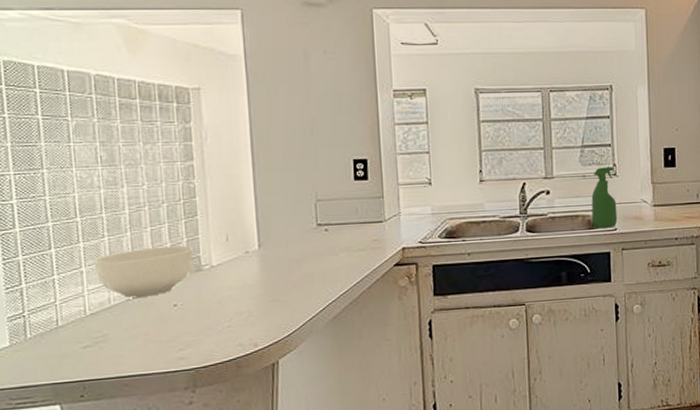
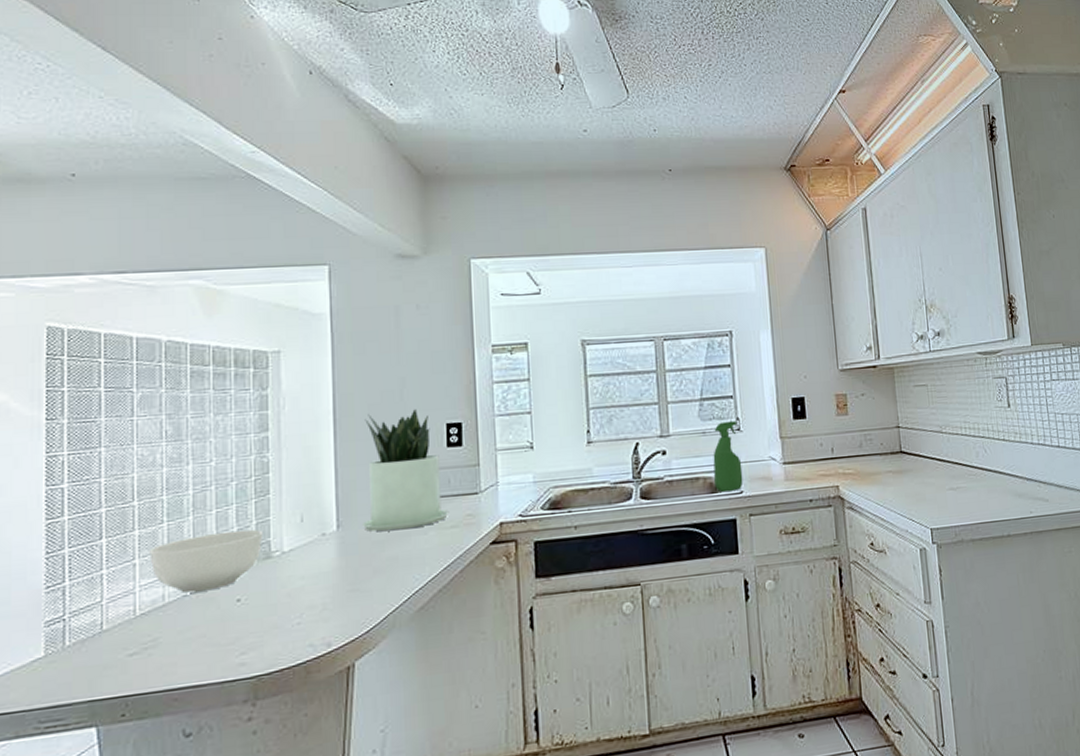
planter: none [280,146,358,252] -> present [363,409,450,532]

